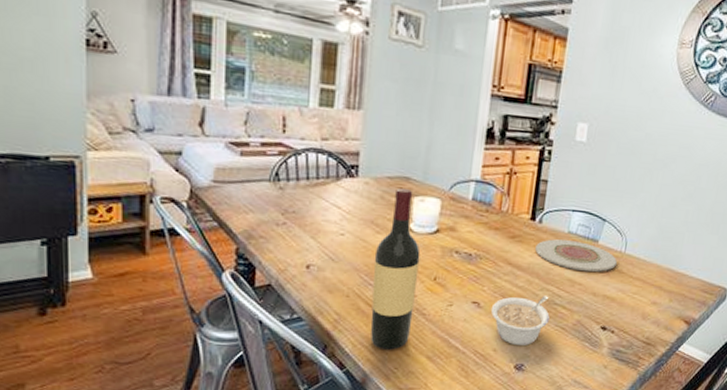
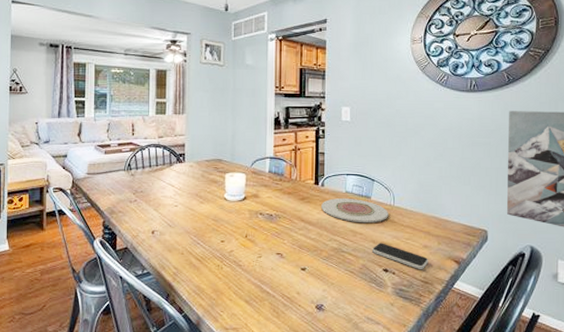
wine bottle: present [370,188,421,350] -> none [200,168,234,296]
legume: present [490,295,550,346] -> none [291,245,339,289]
smartphone: none [591,296,656,330] -> present [372,242,429,270]

